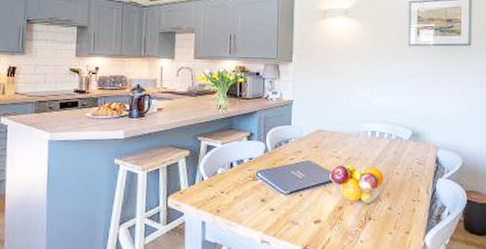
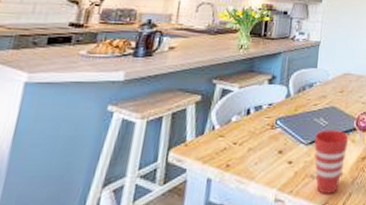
cup: none [293,182,325,238] -> present [314,130,349,194]

